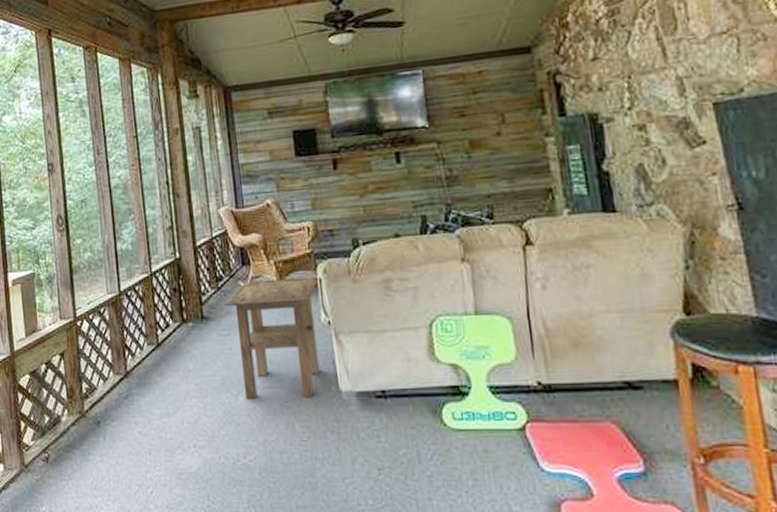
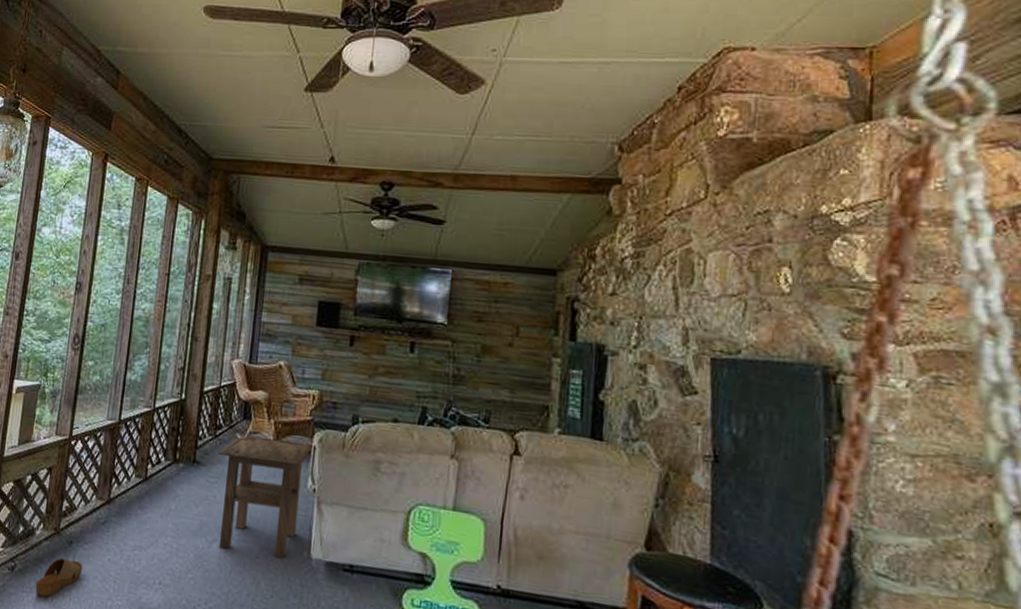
sandal: none [73,439,116,482] -> present [35,557,83,598]

